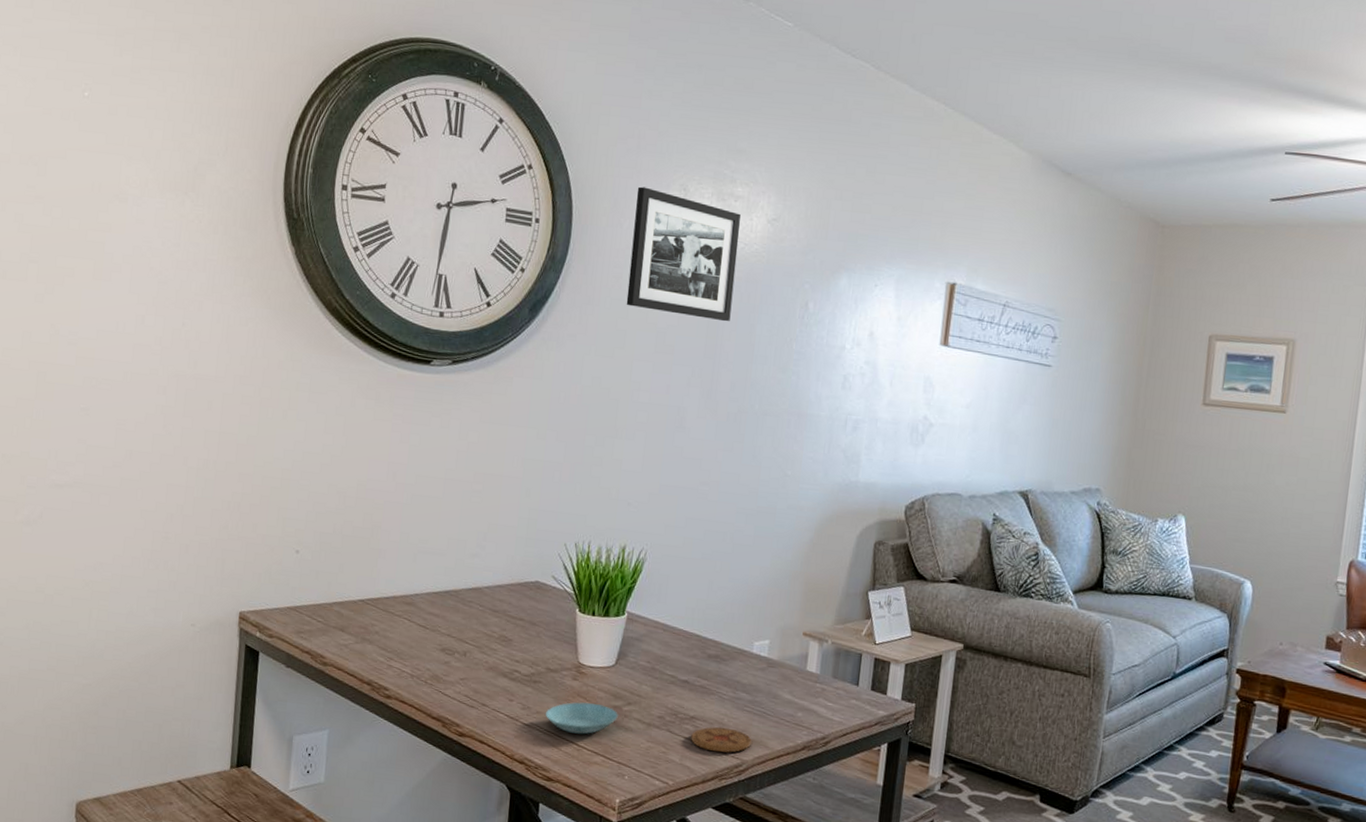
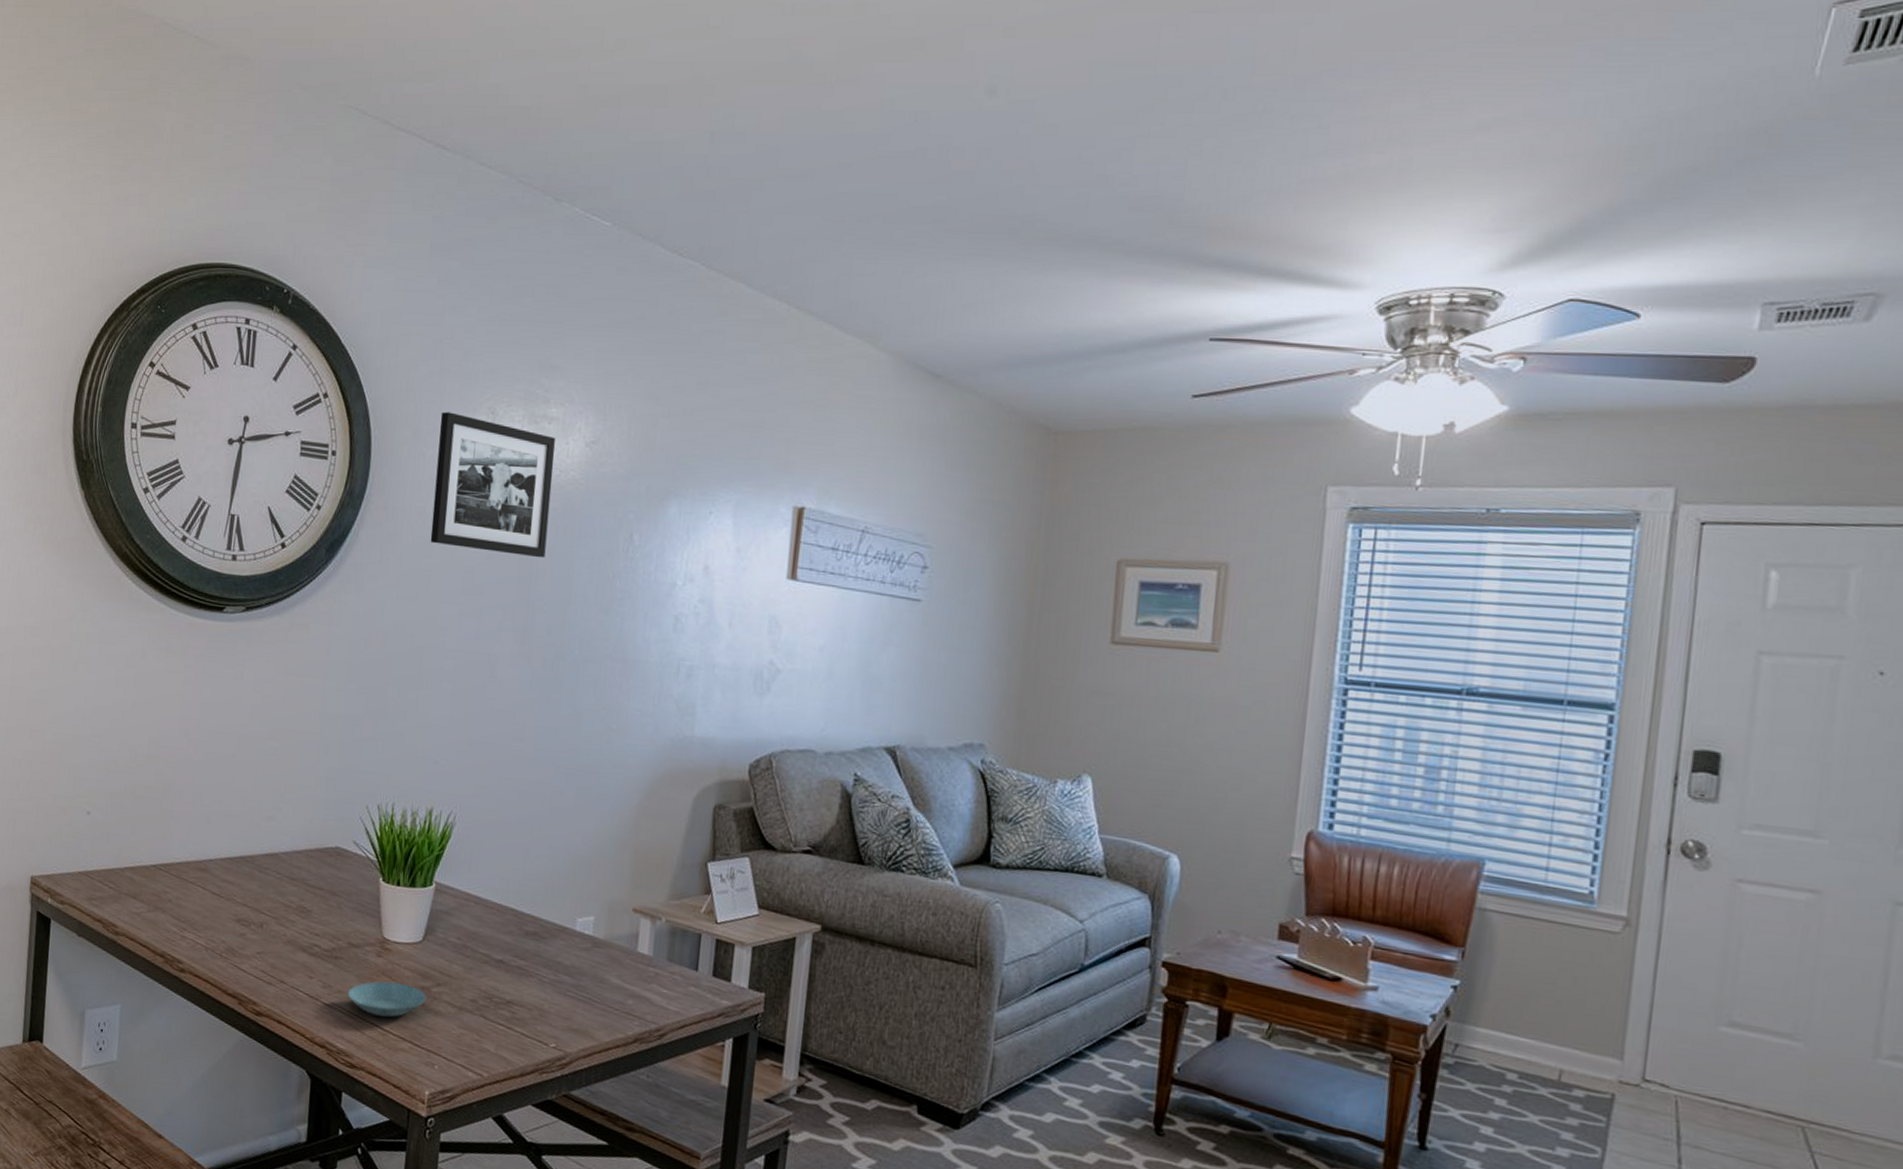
coaster: present [691,727,752,753] -> none [507,1013,576,1044]

